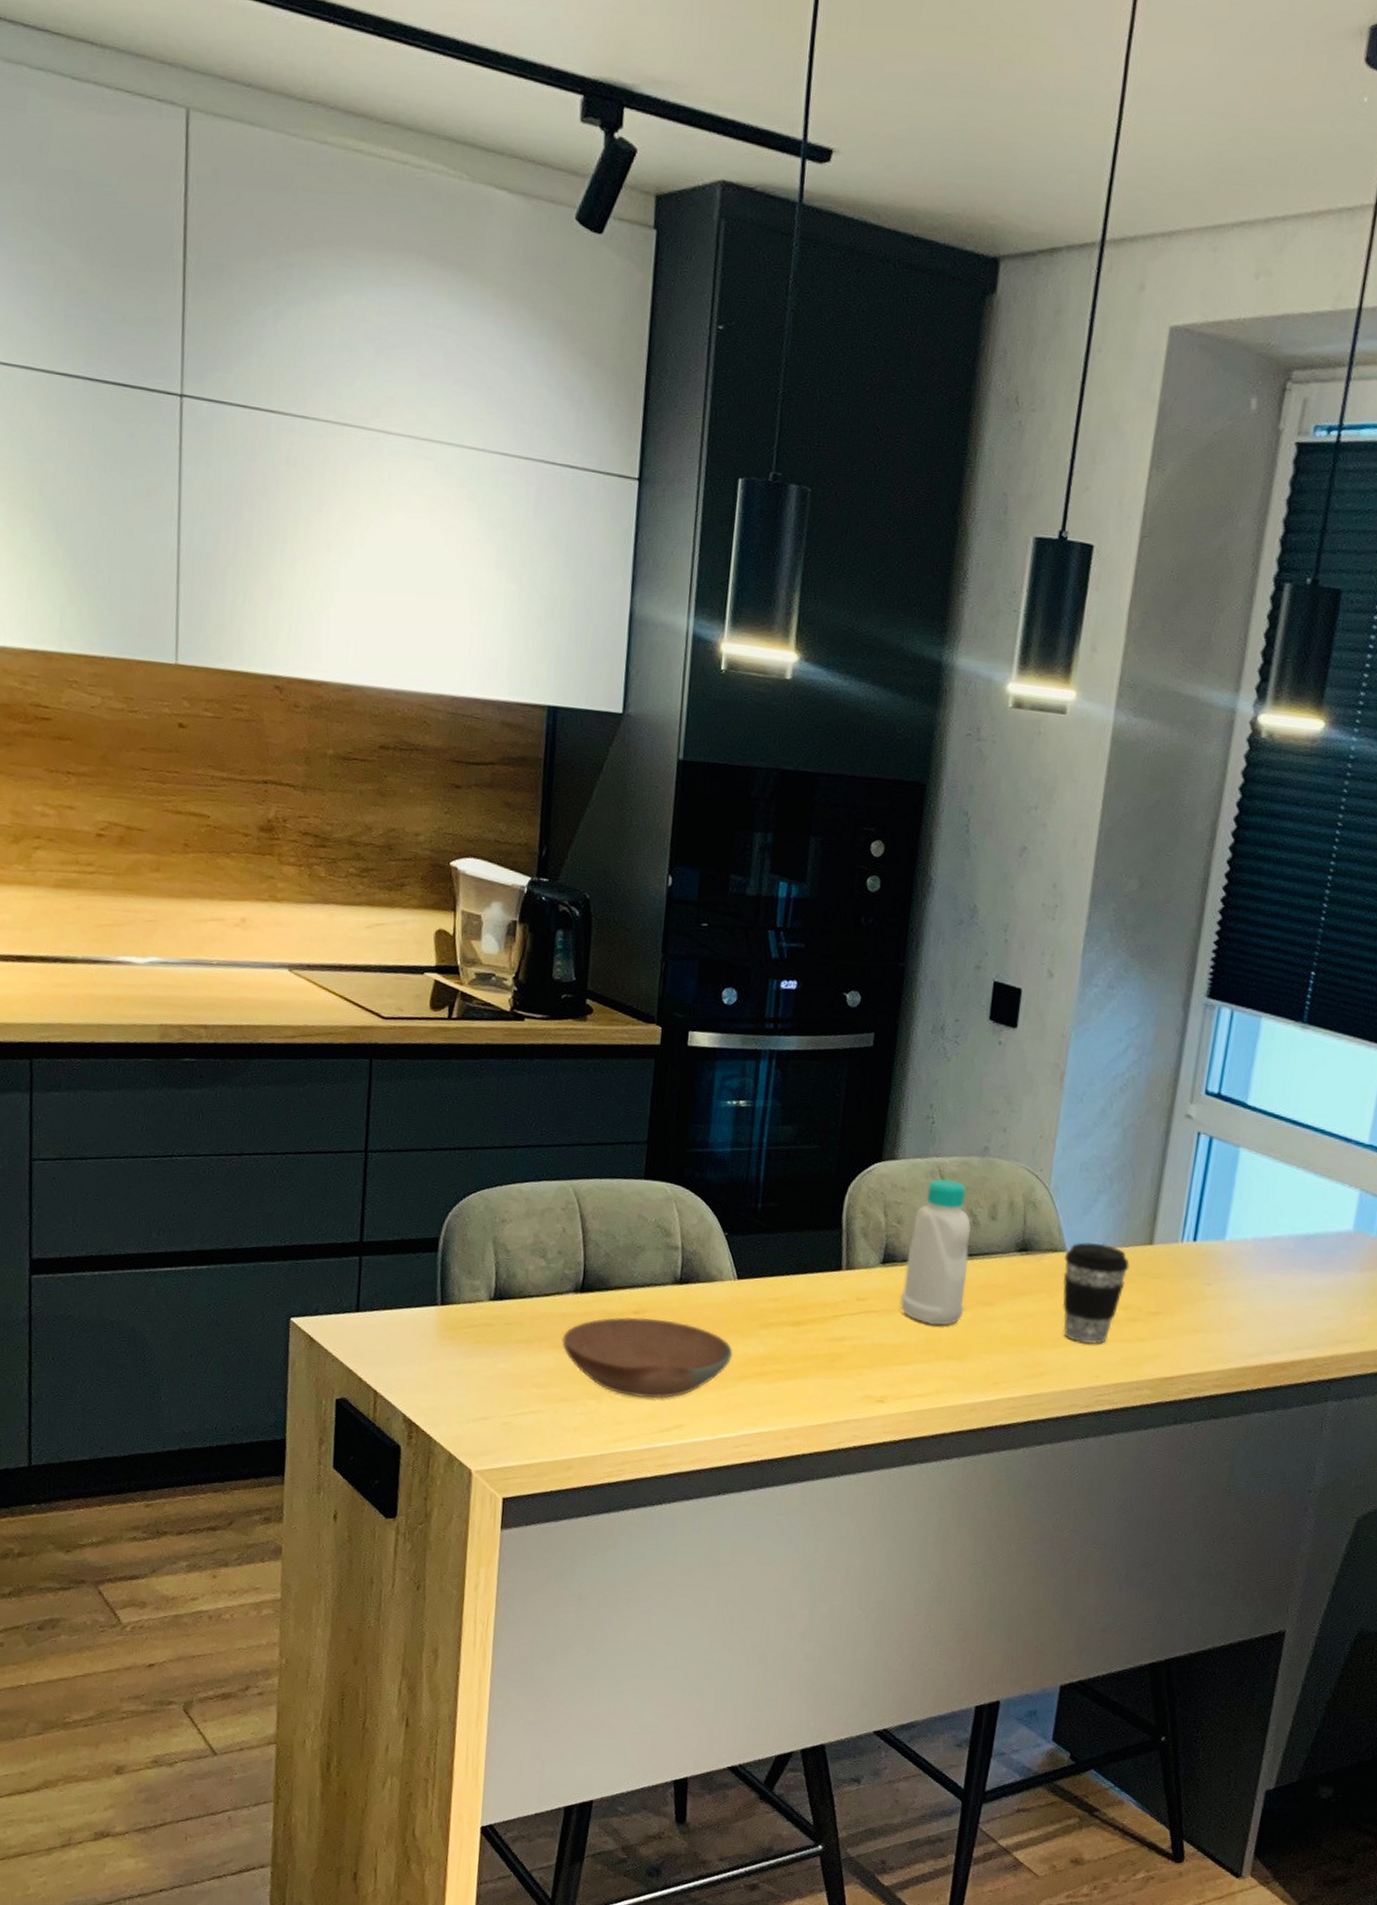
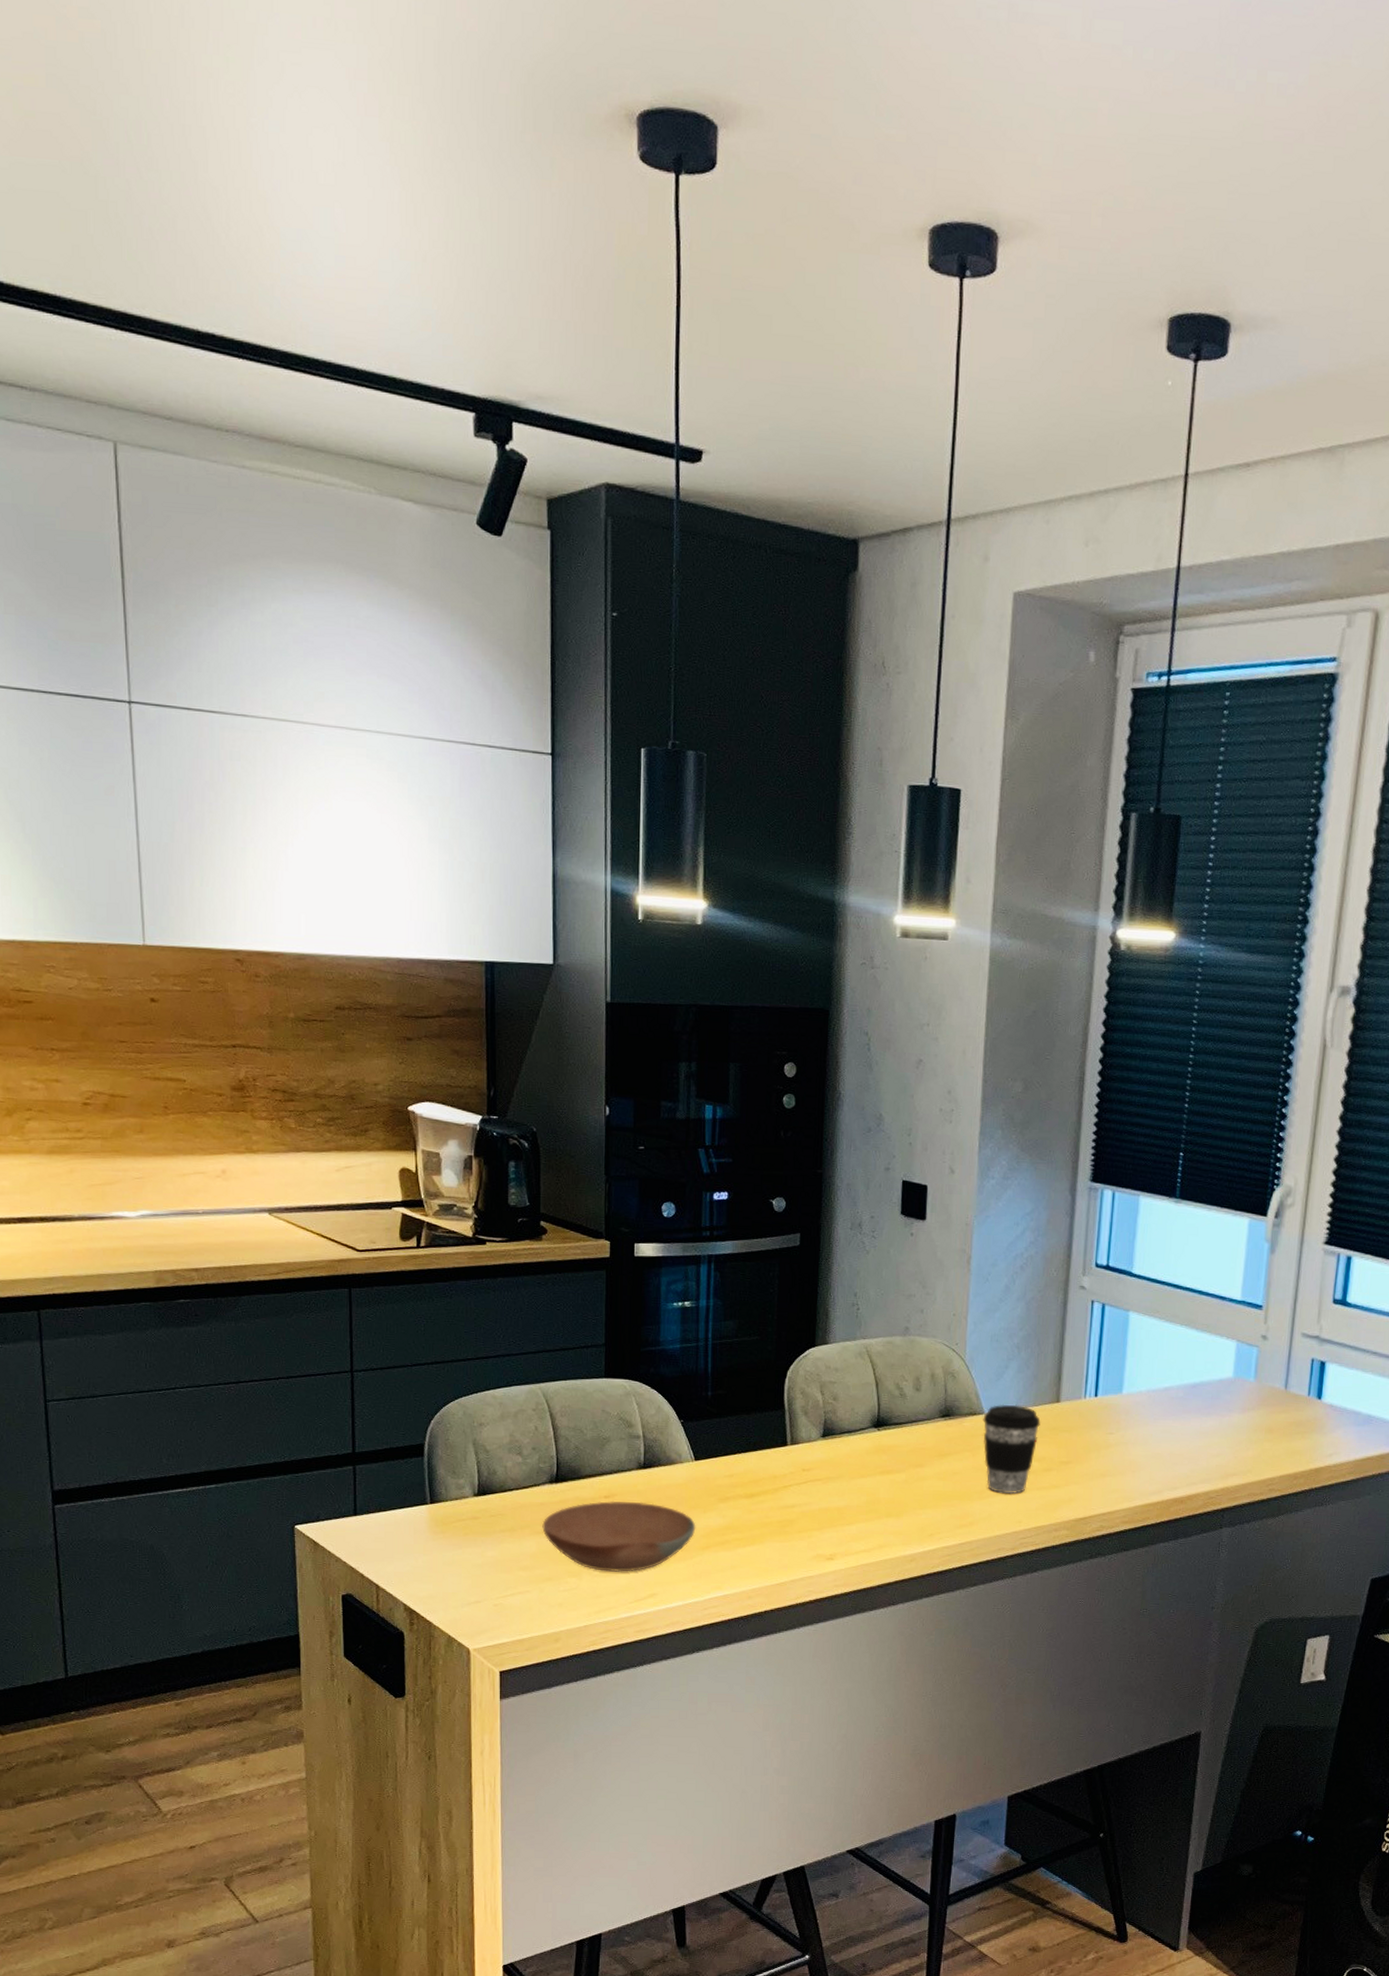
bottle: present [900,1178,971,1326] -> none [840,1357,899,1489]

